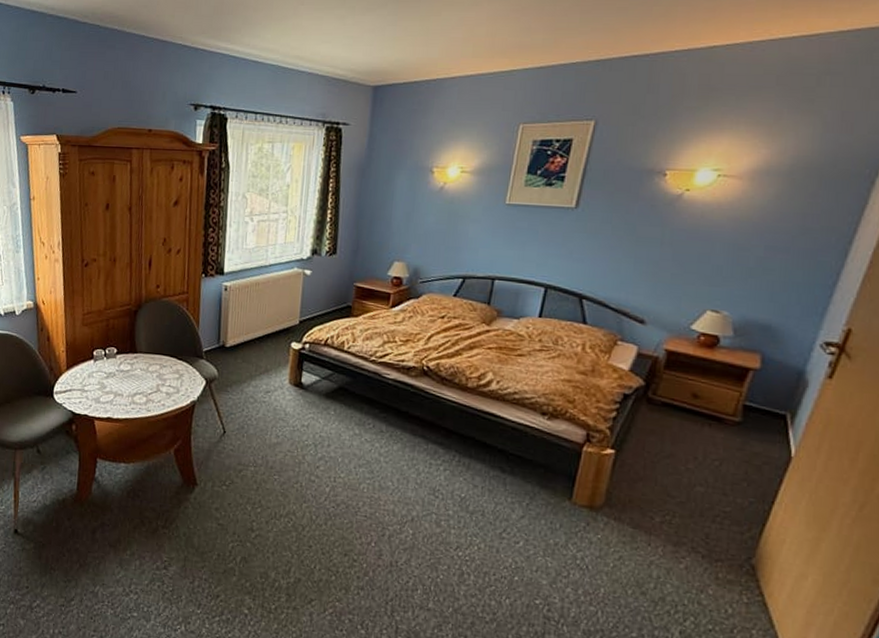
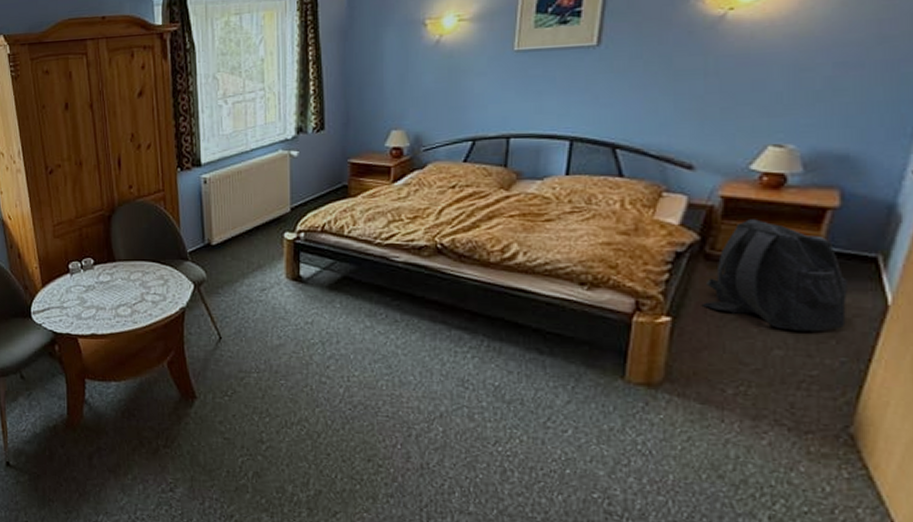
backpack: none [641,371,761,475] -> present [701,219,848,332]

